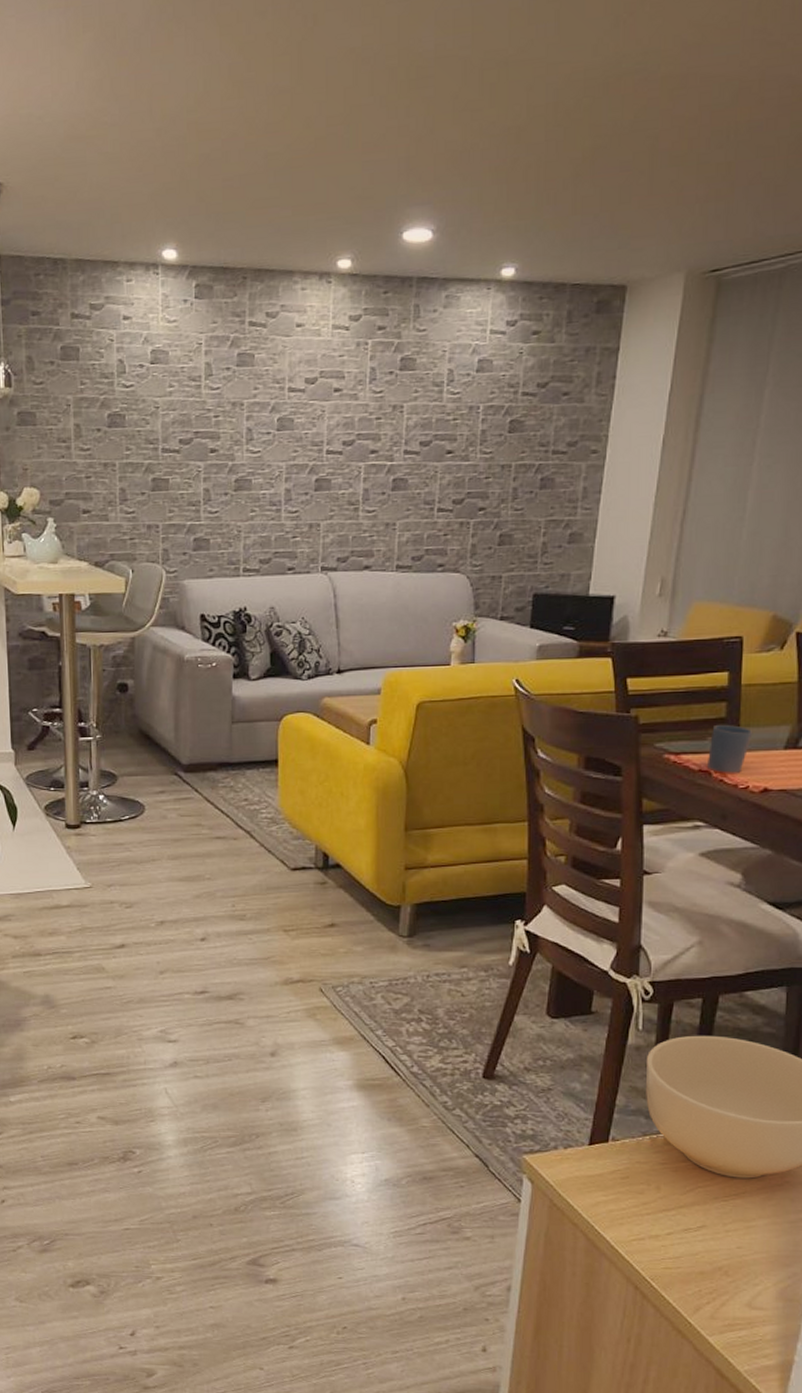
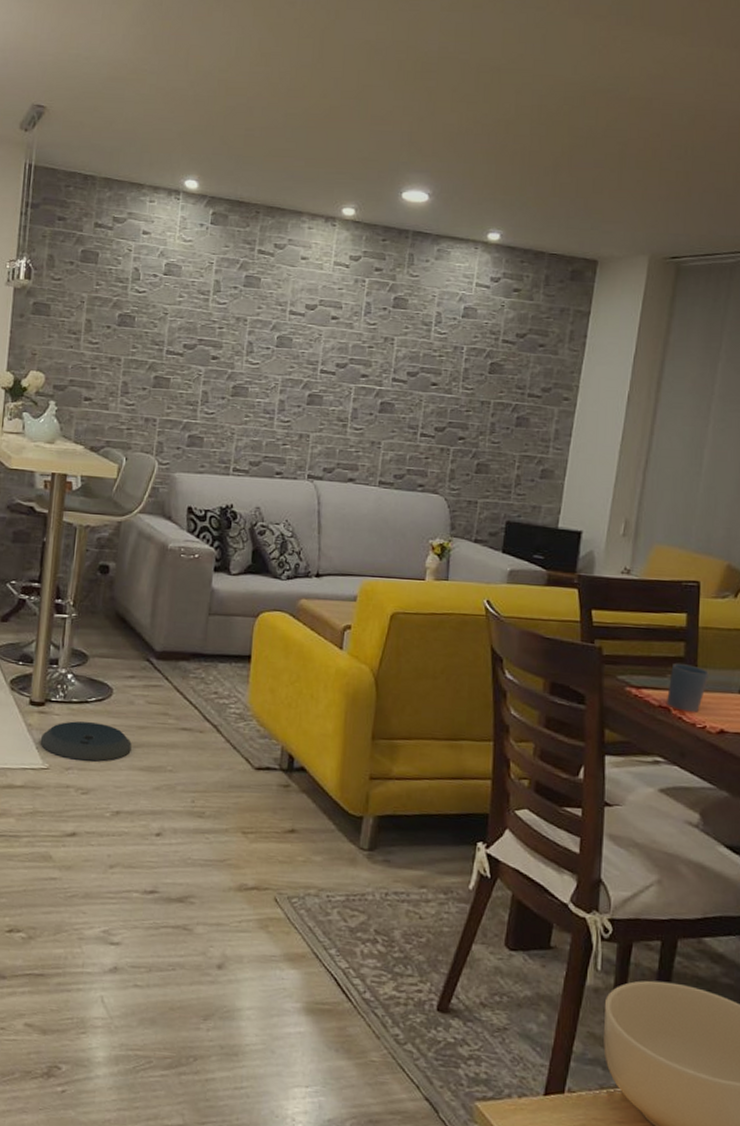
robot vacuum: none [81,840,169,876] -> present [41,721,132,762]

